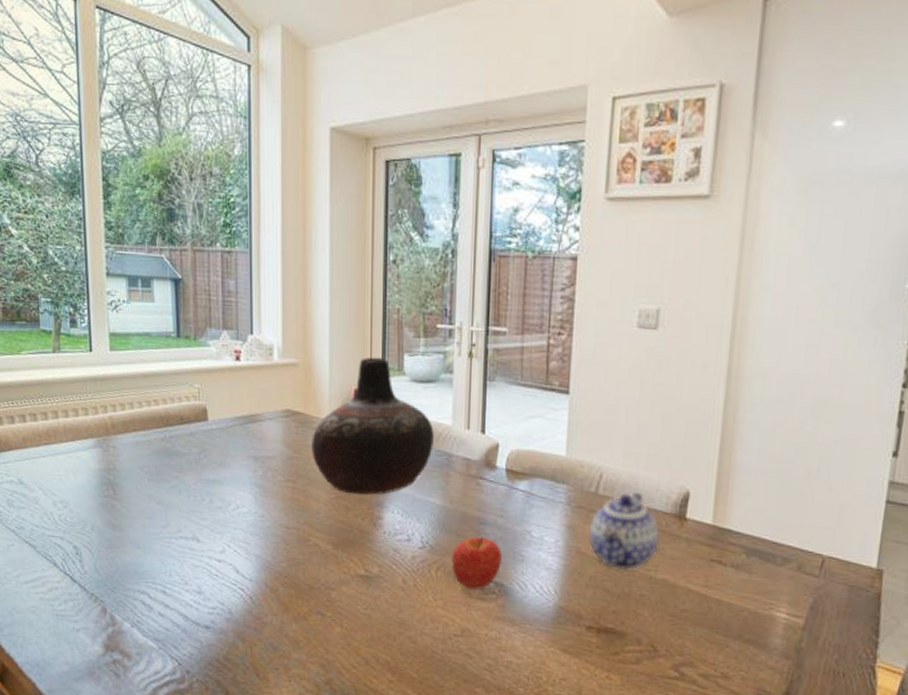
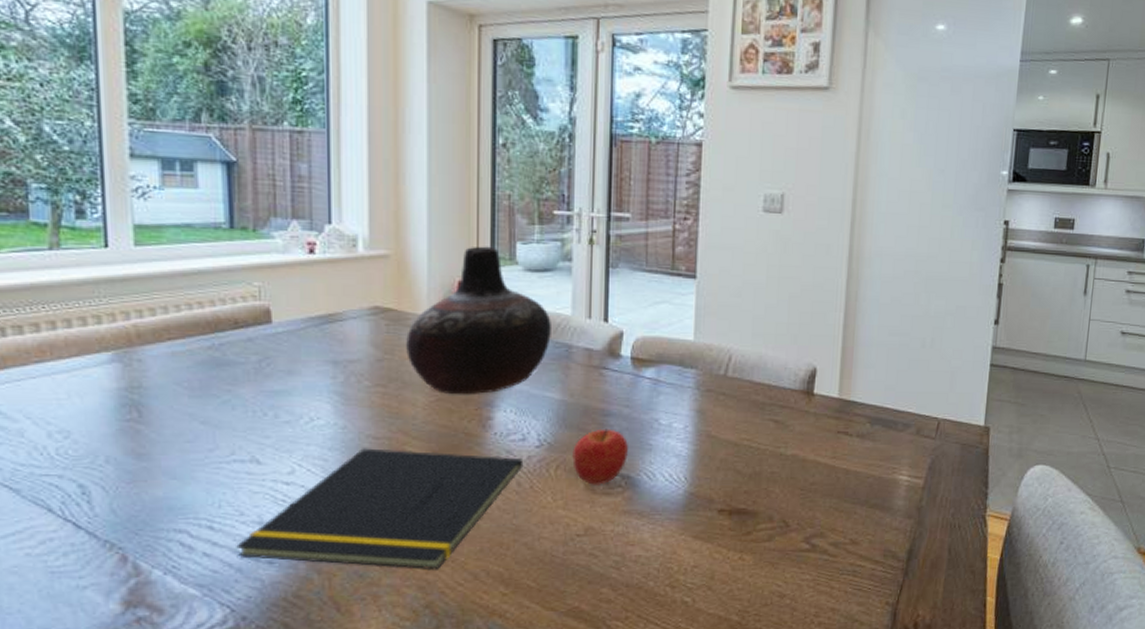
notepad: none [182,536,409,652] -> present [236,448,524,571]
teapot: present [589,491,660,571] -> none [719,371,789,450]

